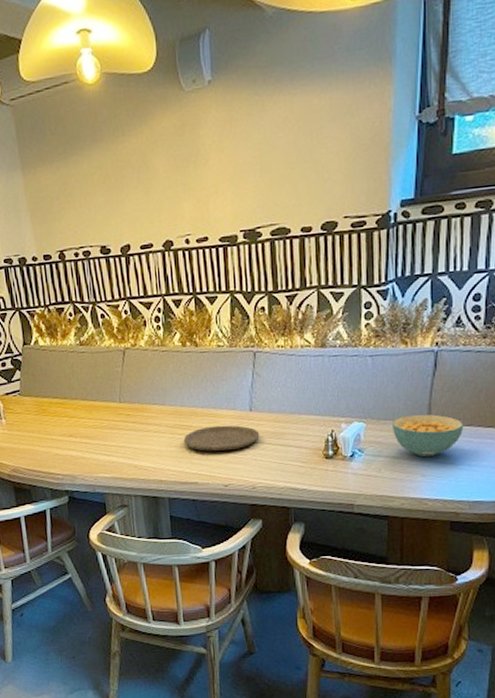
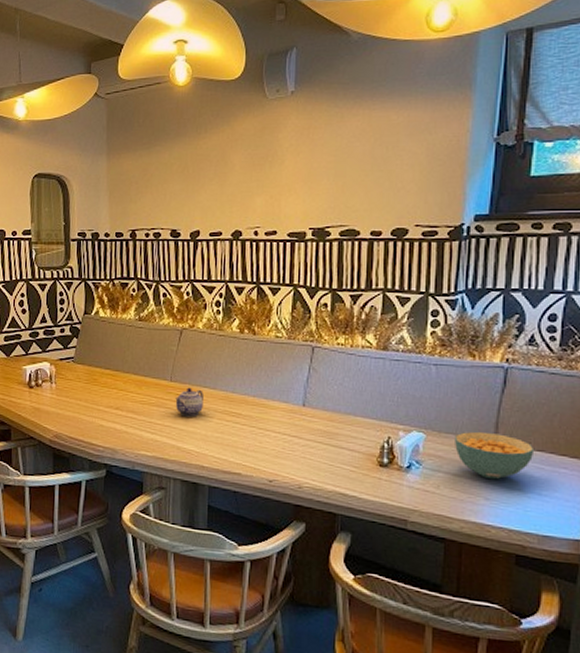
teapot: none [126,406,155,435] -> present [175,387,203,417]
plate: present [183,425,260,452] -> none [231,416,311,444]

